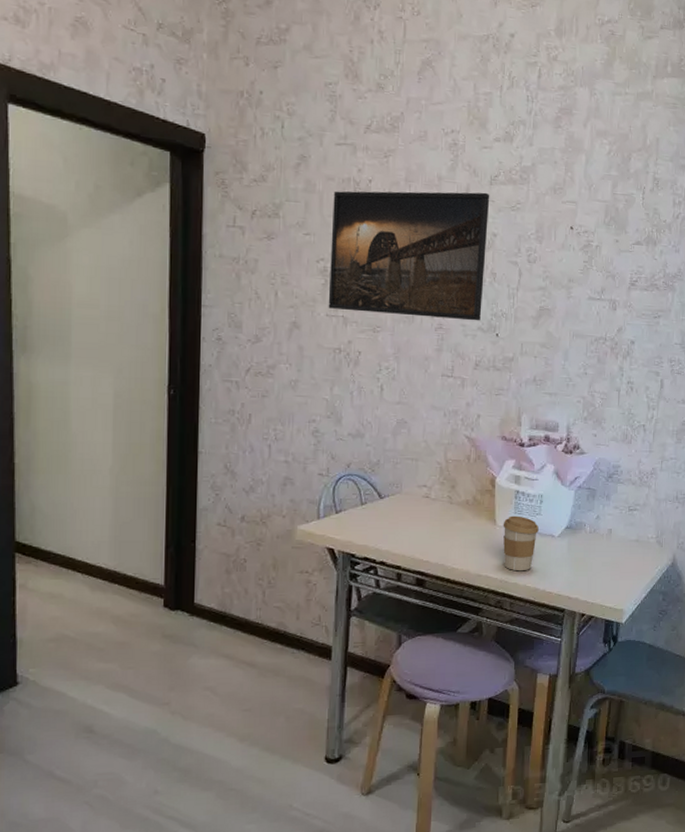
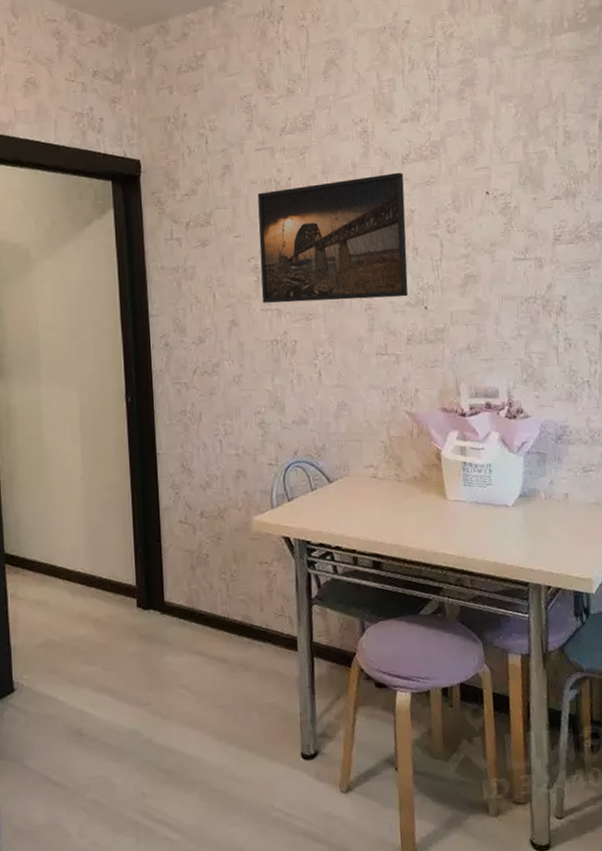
coffee cup: present [503,516,539,571] -> none [453,488,491,546]

